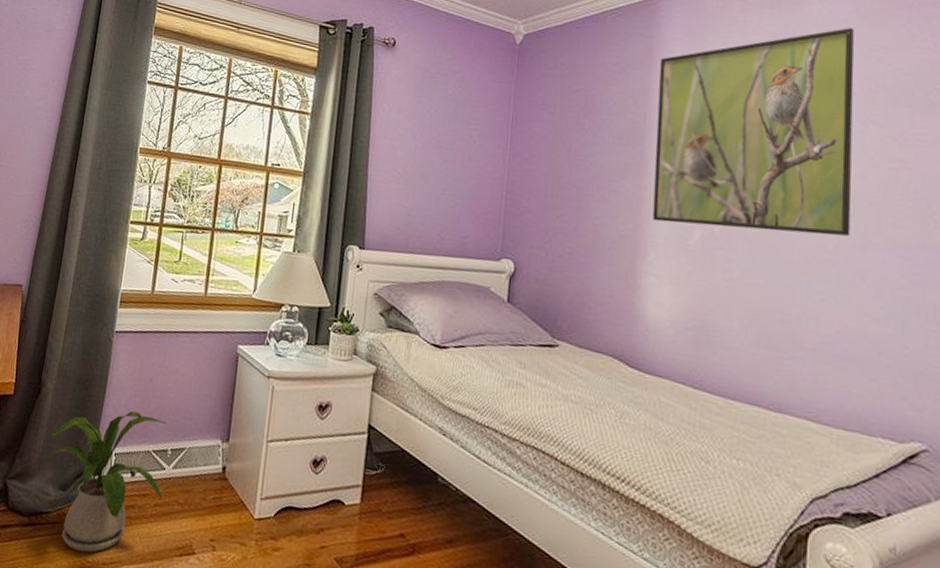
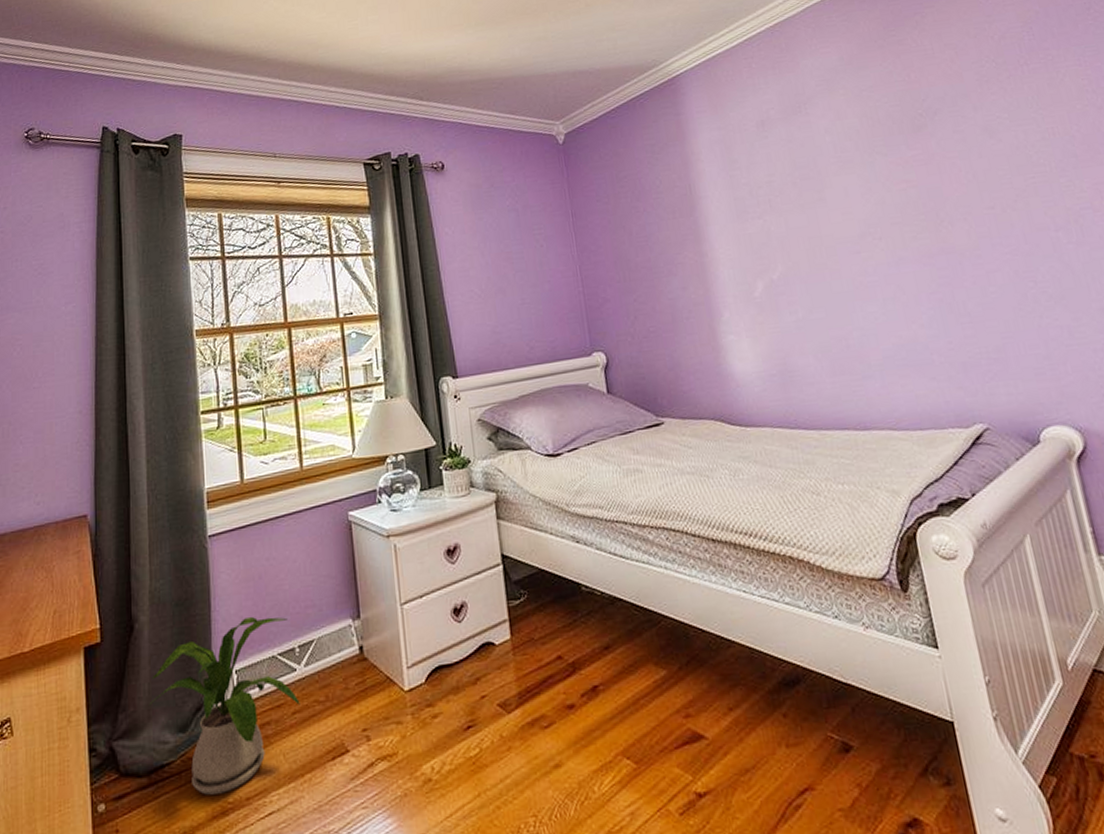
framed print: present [652,28,855,236] -> none [691,74,884,283]

